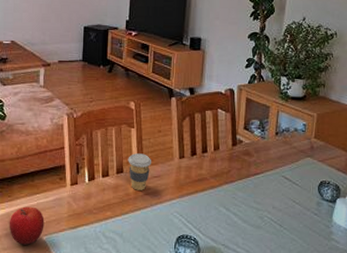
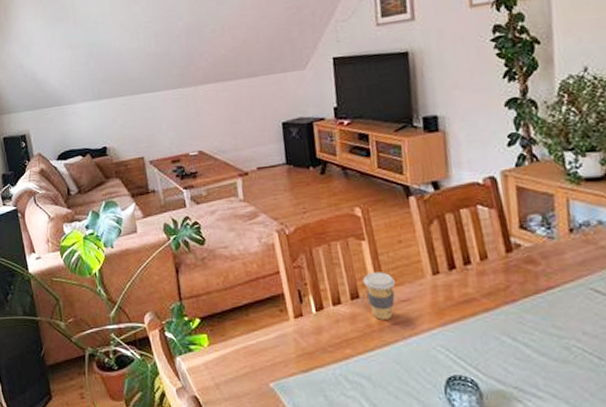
fruit: present [9,206,45,245] -> none [226,346,270,394]

